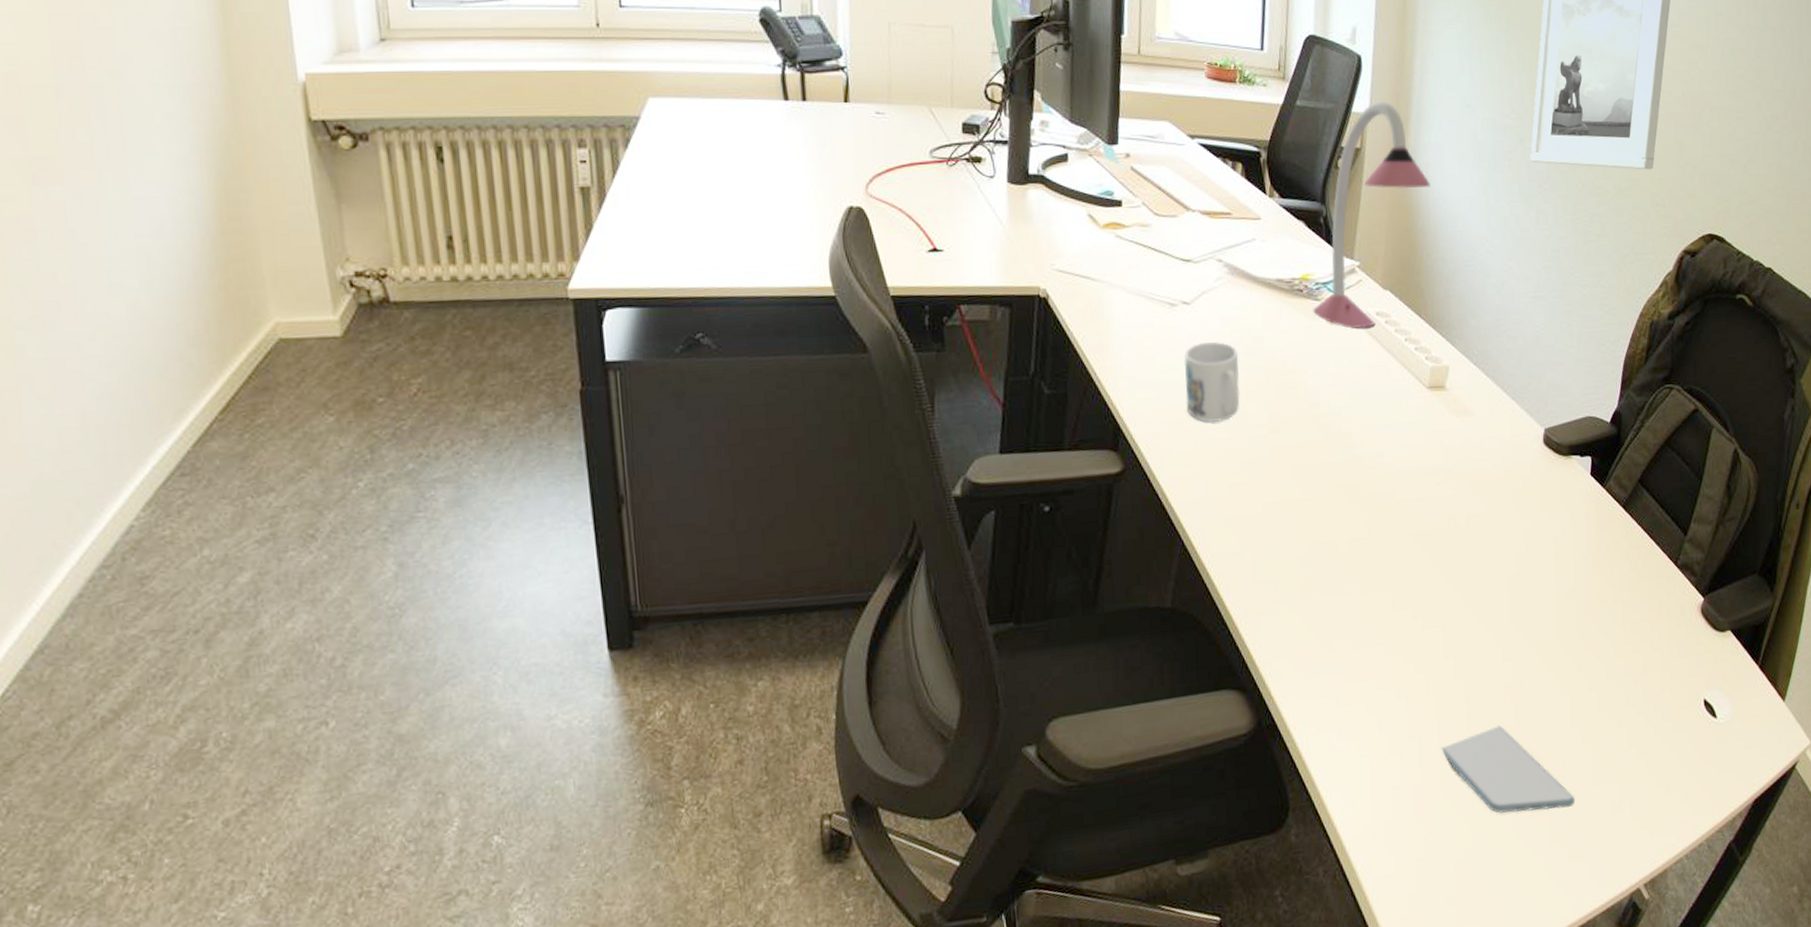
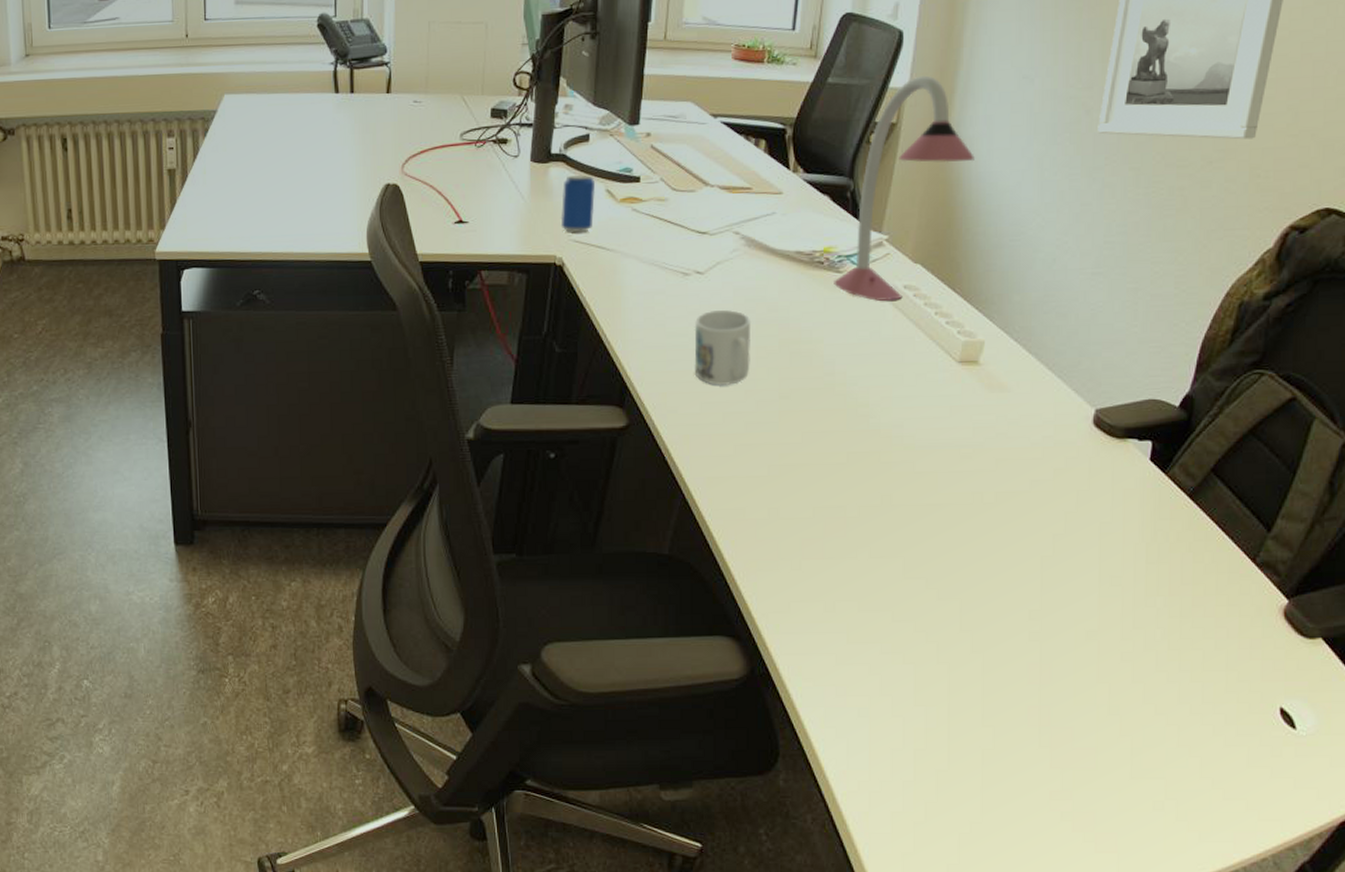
beverage can: none [1042,197,1078,262] -> present [560,174,595,233]
smartphone: present [1441,725,1575,814] -> none [951,704,1107,797]

